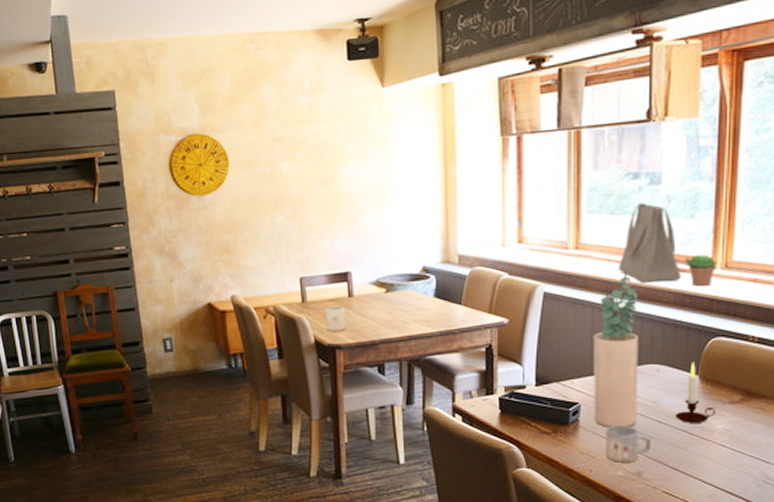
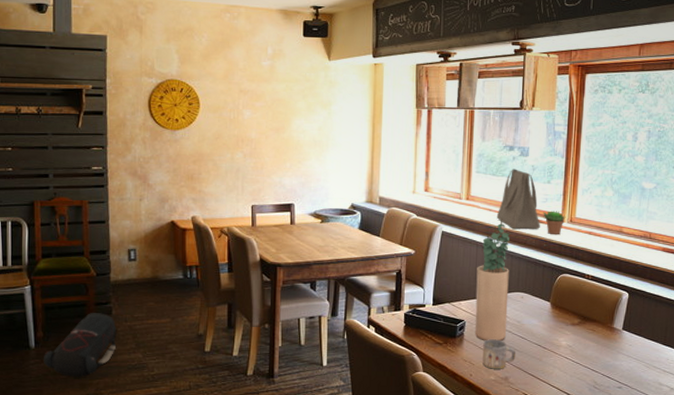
backpack: none [86,412,161,484] -> present [44,313,117,378]
mug: present [325,305,354,331] -> none [270,230,294,252]
candle: present [675,362,717,423] -> none [533,292,562,339]

